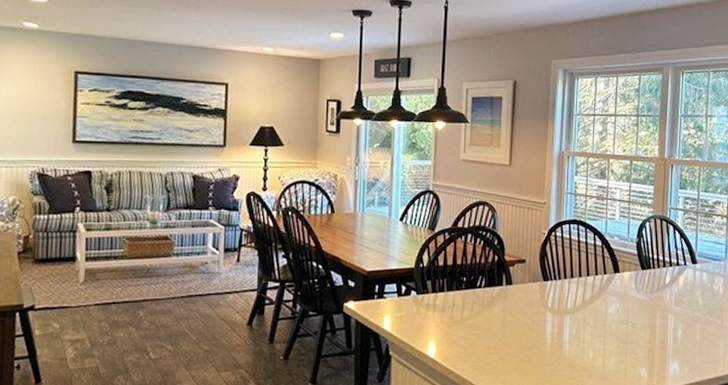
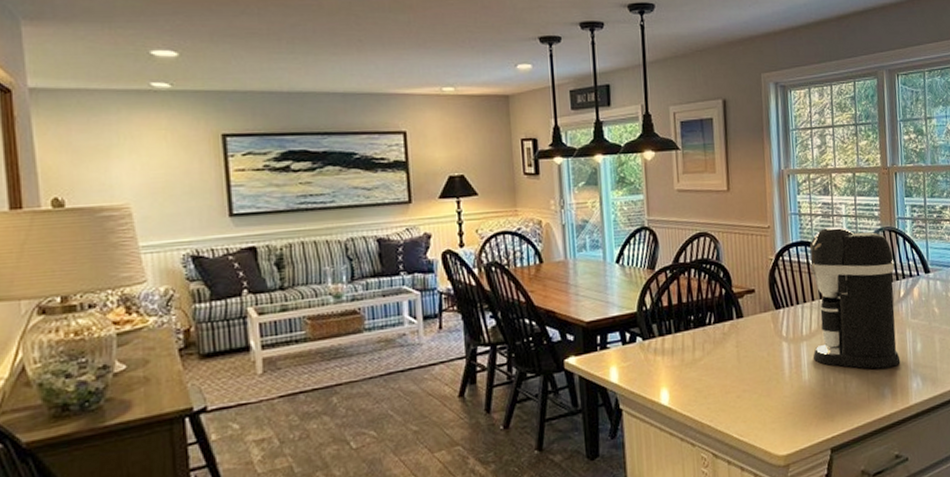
coffee maker: none [576,208,663,350] -> present [809,226,901,369]

